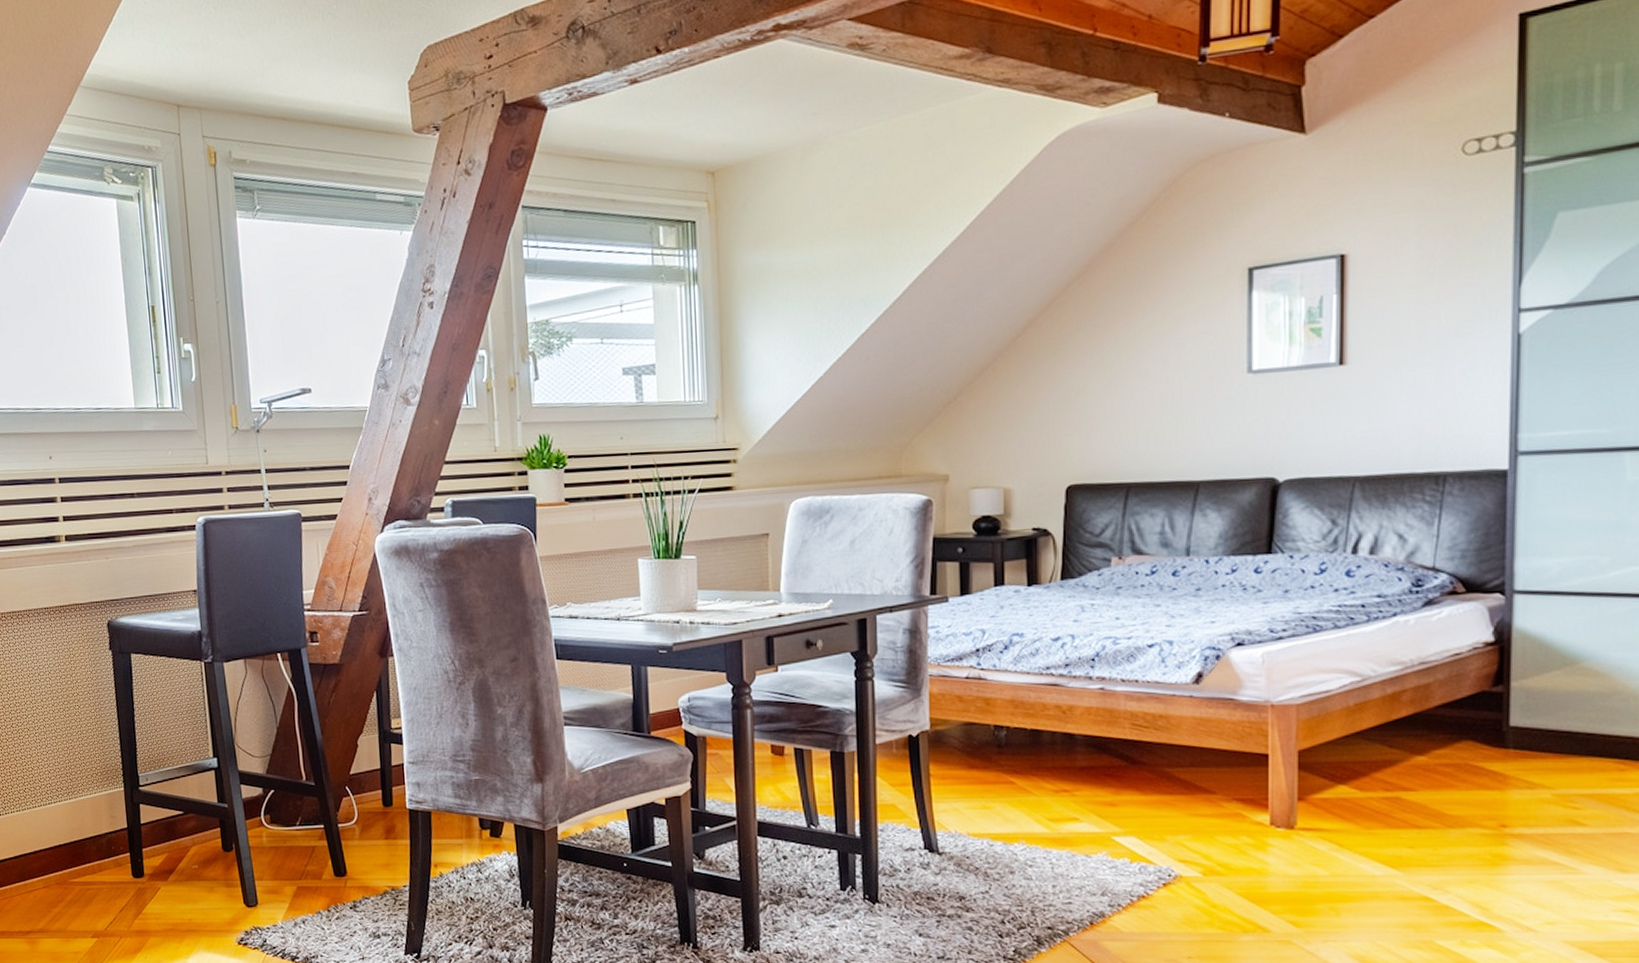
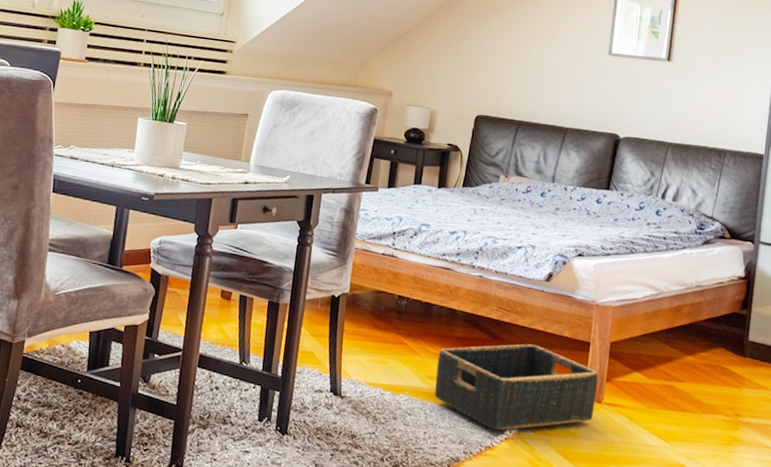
basket: none [1058,765,1286,875] -> present [434,344,598,431]

